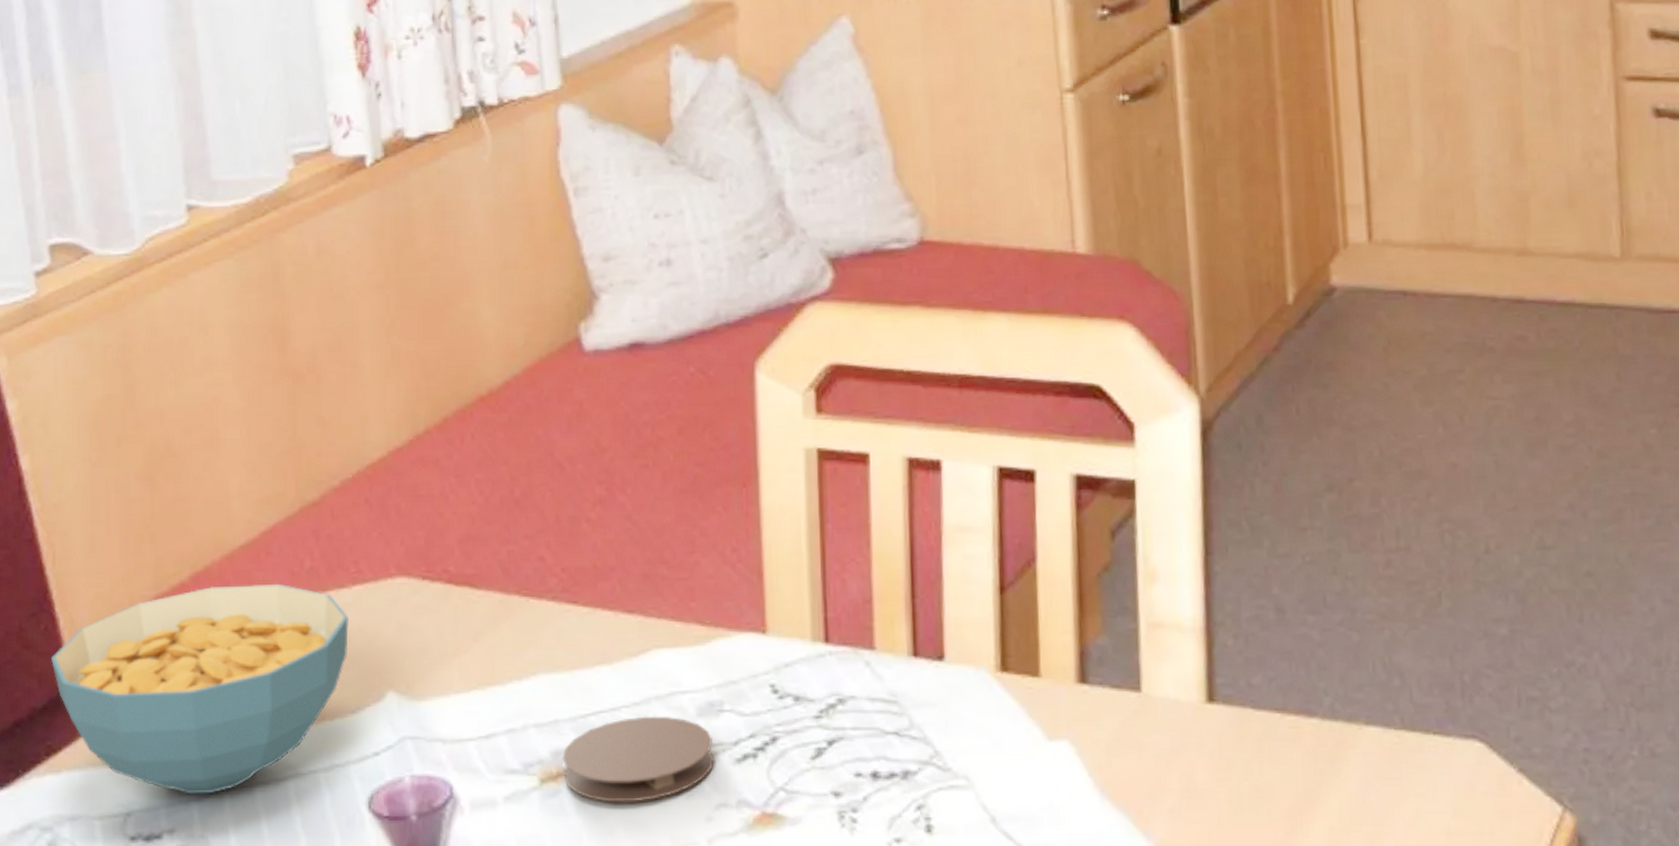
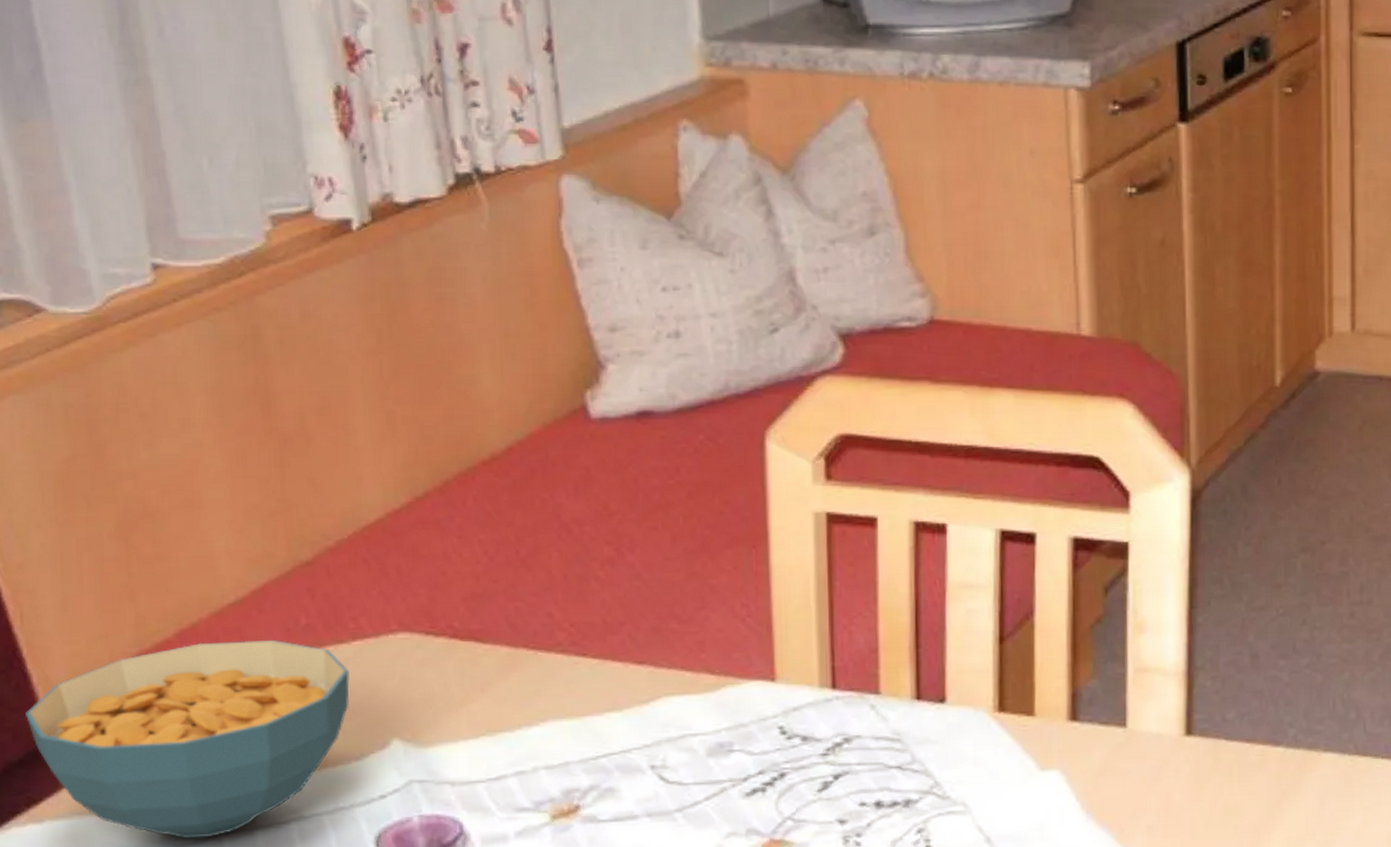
coaster: present [562,716,714,803] -> none [573,756,724,835]

